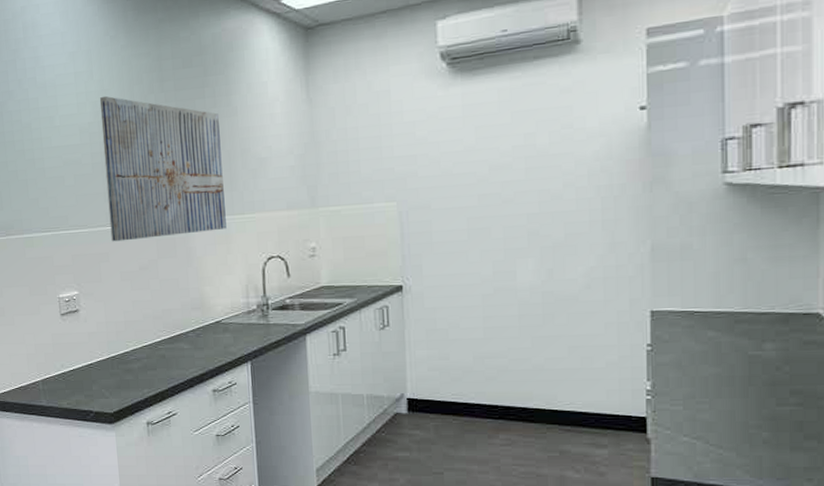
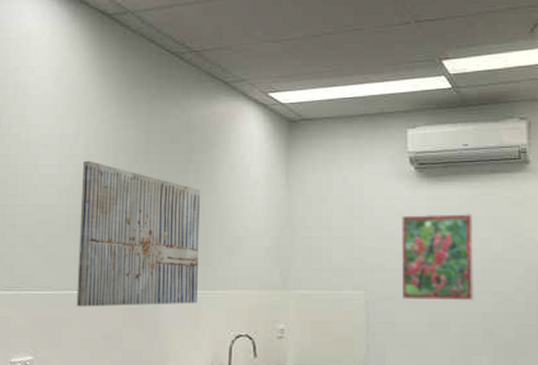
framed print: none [434,107,518,207] -> present [401,212,475,301]

